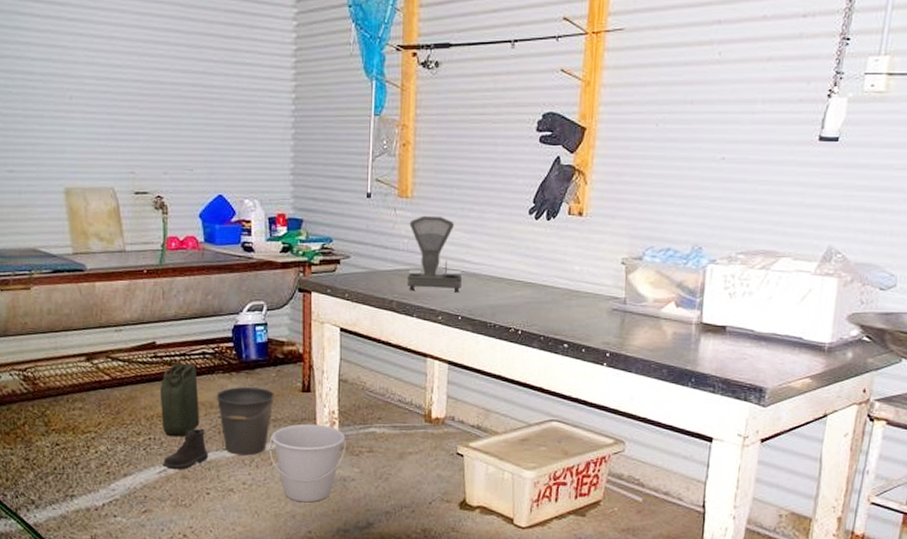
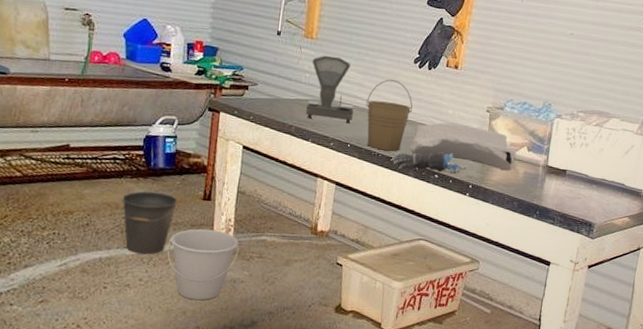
jerry can: present [159,363,200,437] -> none [67,166,106,234]
boot: present [162,428,208,470] -> none [63,227,109,265]
bucket: none [476,237,531,321] -> present [366,79,413,152]
glove: none [511,317,602,342] -> present [392,151,467,174]
towel: none [531,281,661,333] -> present [409,122,516,171]

